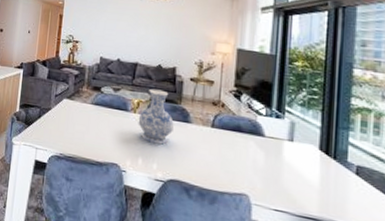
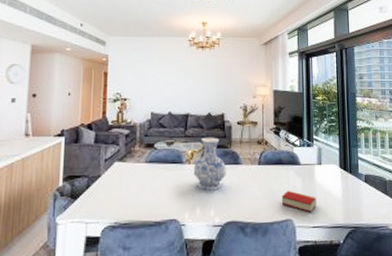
book: none [236,161,283,194] -> present [281,190,317,213]

